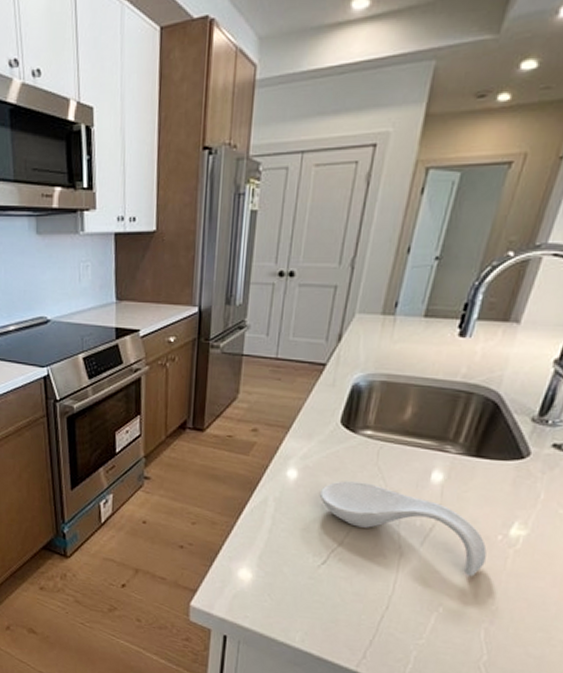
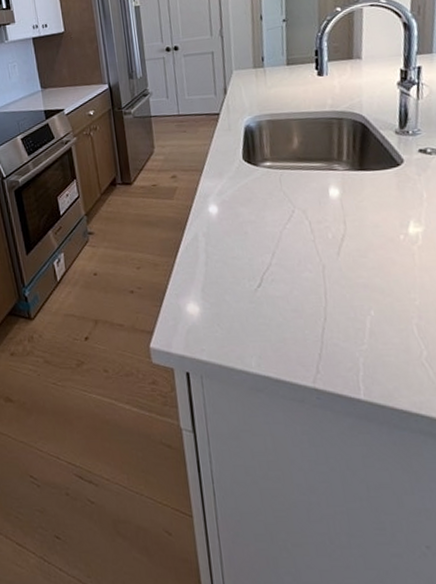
spoon rest: present [319,481,487,577] -> none [240,207,397,277]

